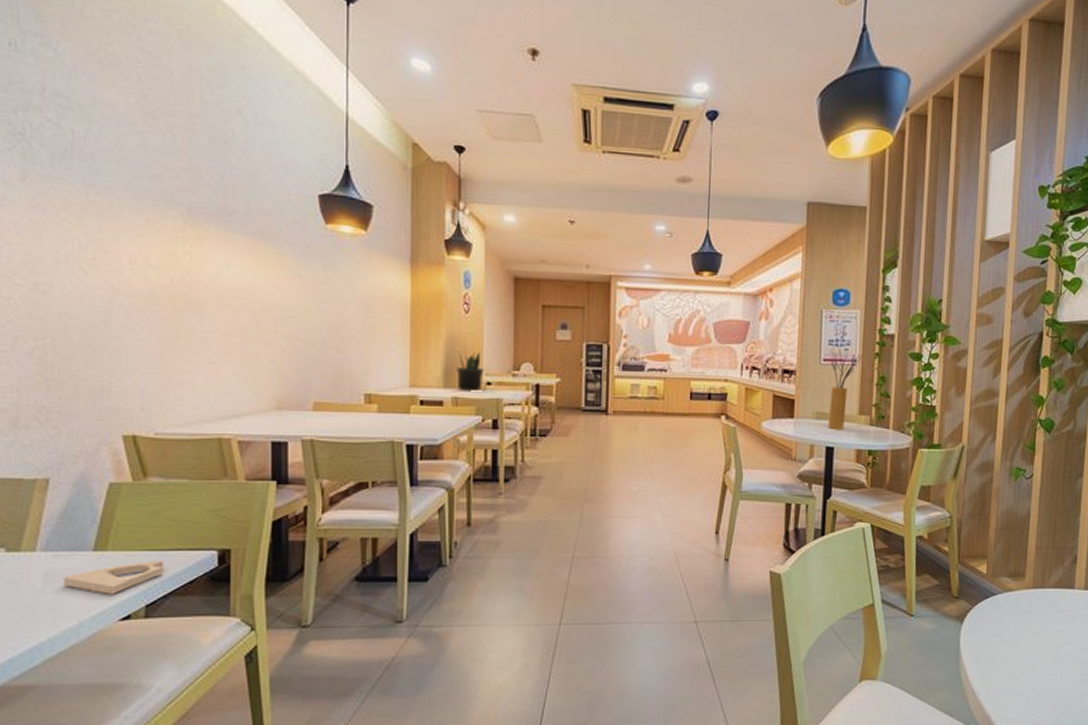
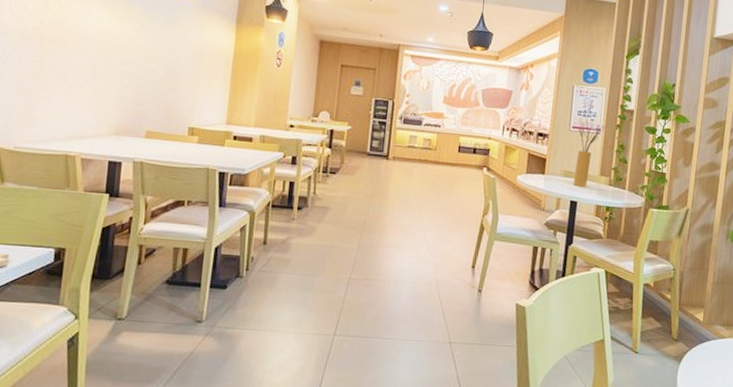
planter: present [457,351,484,392] -> none [266,98,289,132]

